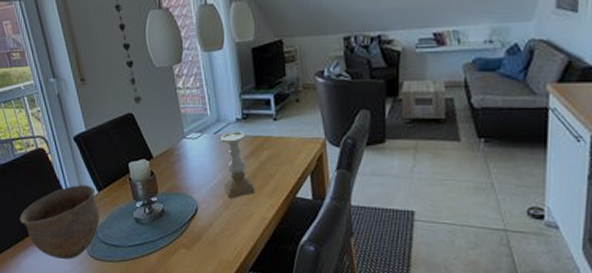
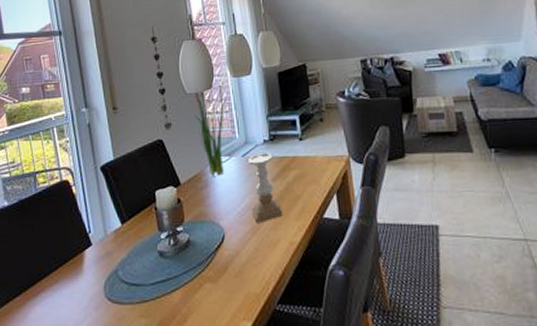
bowl: present [19,185,100,260] -> none [32,217,122,306]
plant: none [164,57,196,152] -> present [195,83,224,176]

